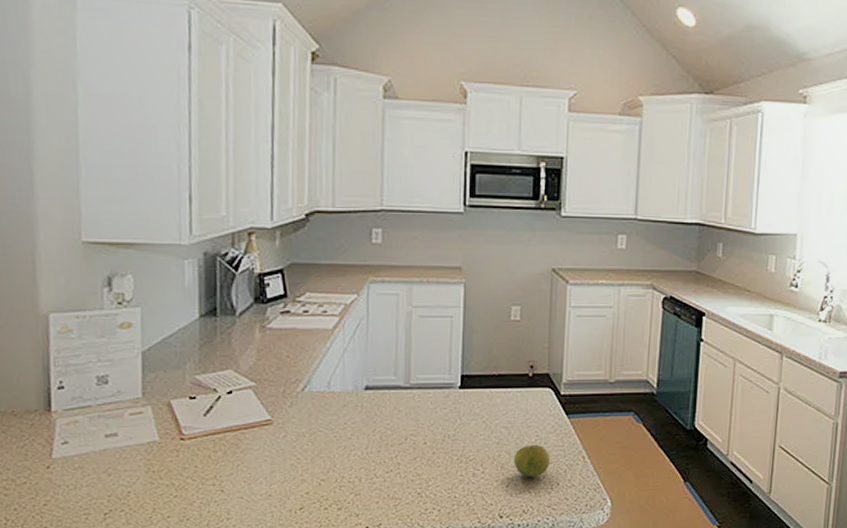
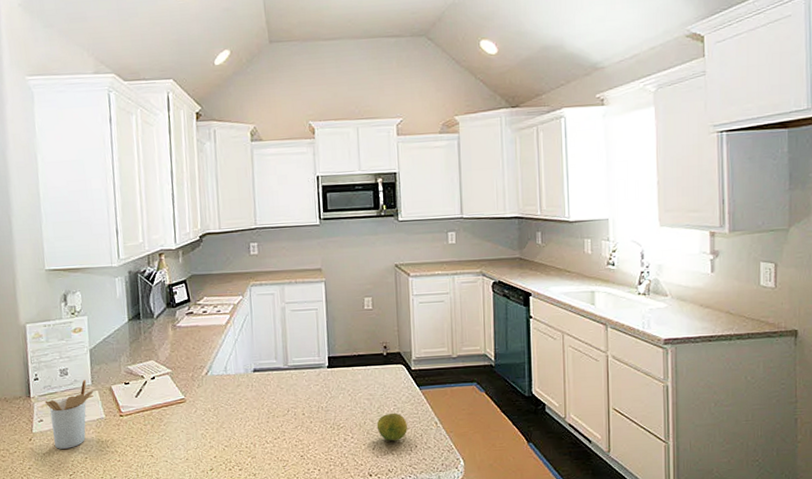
utensil holder: none [72,391,144,480] -> present [44,380,93,449]

